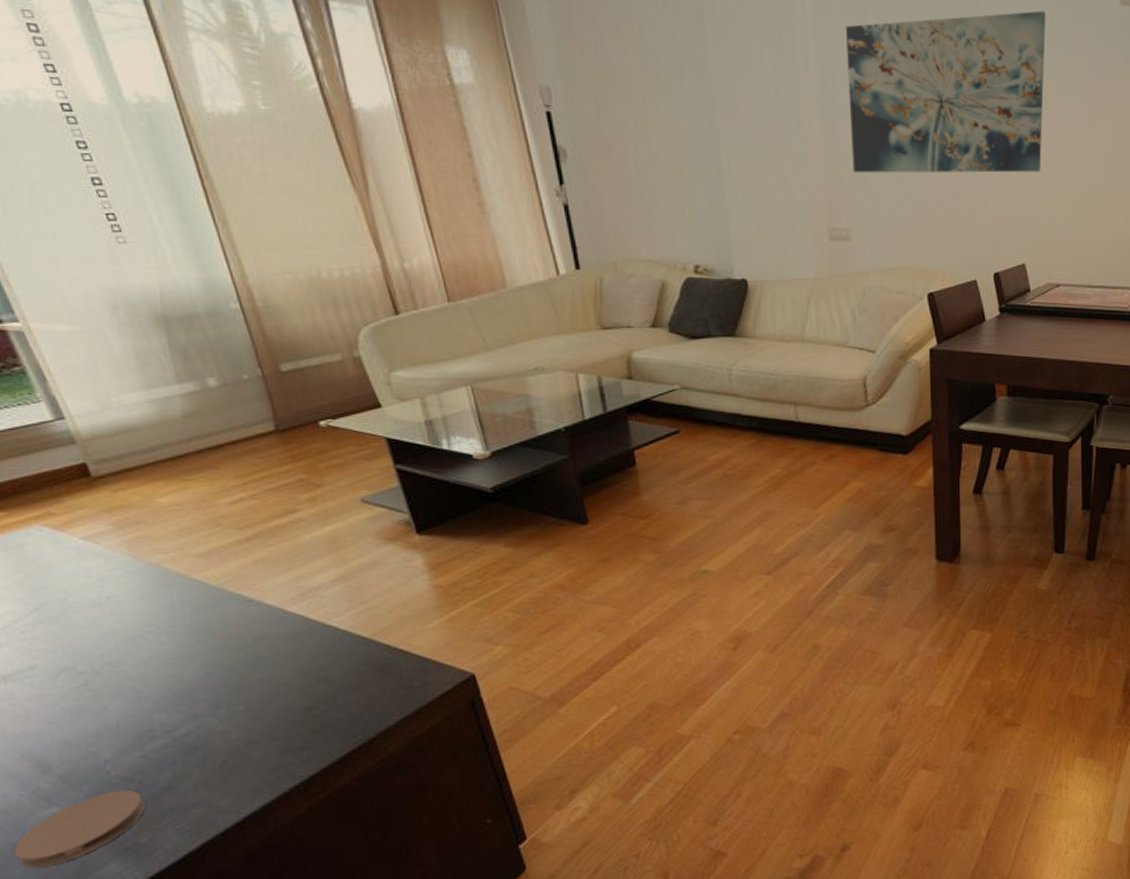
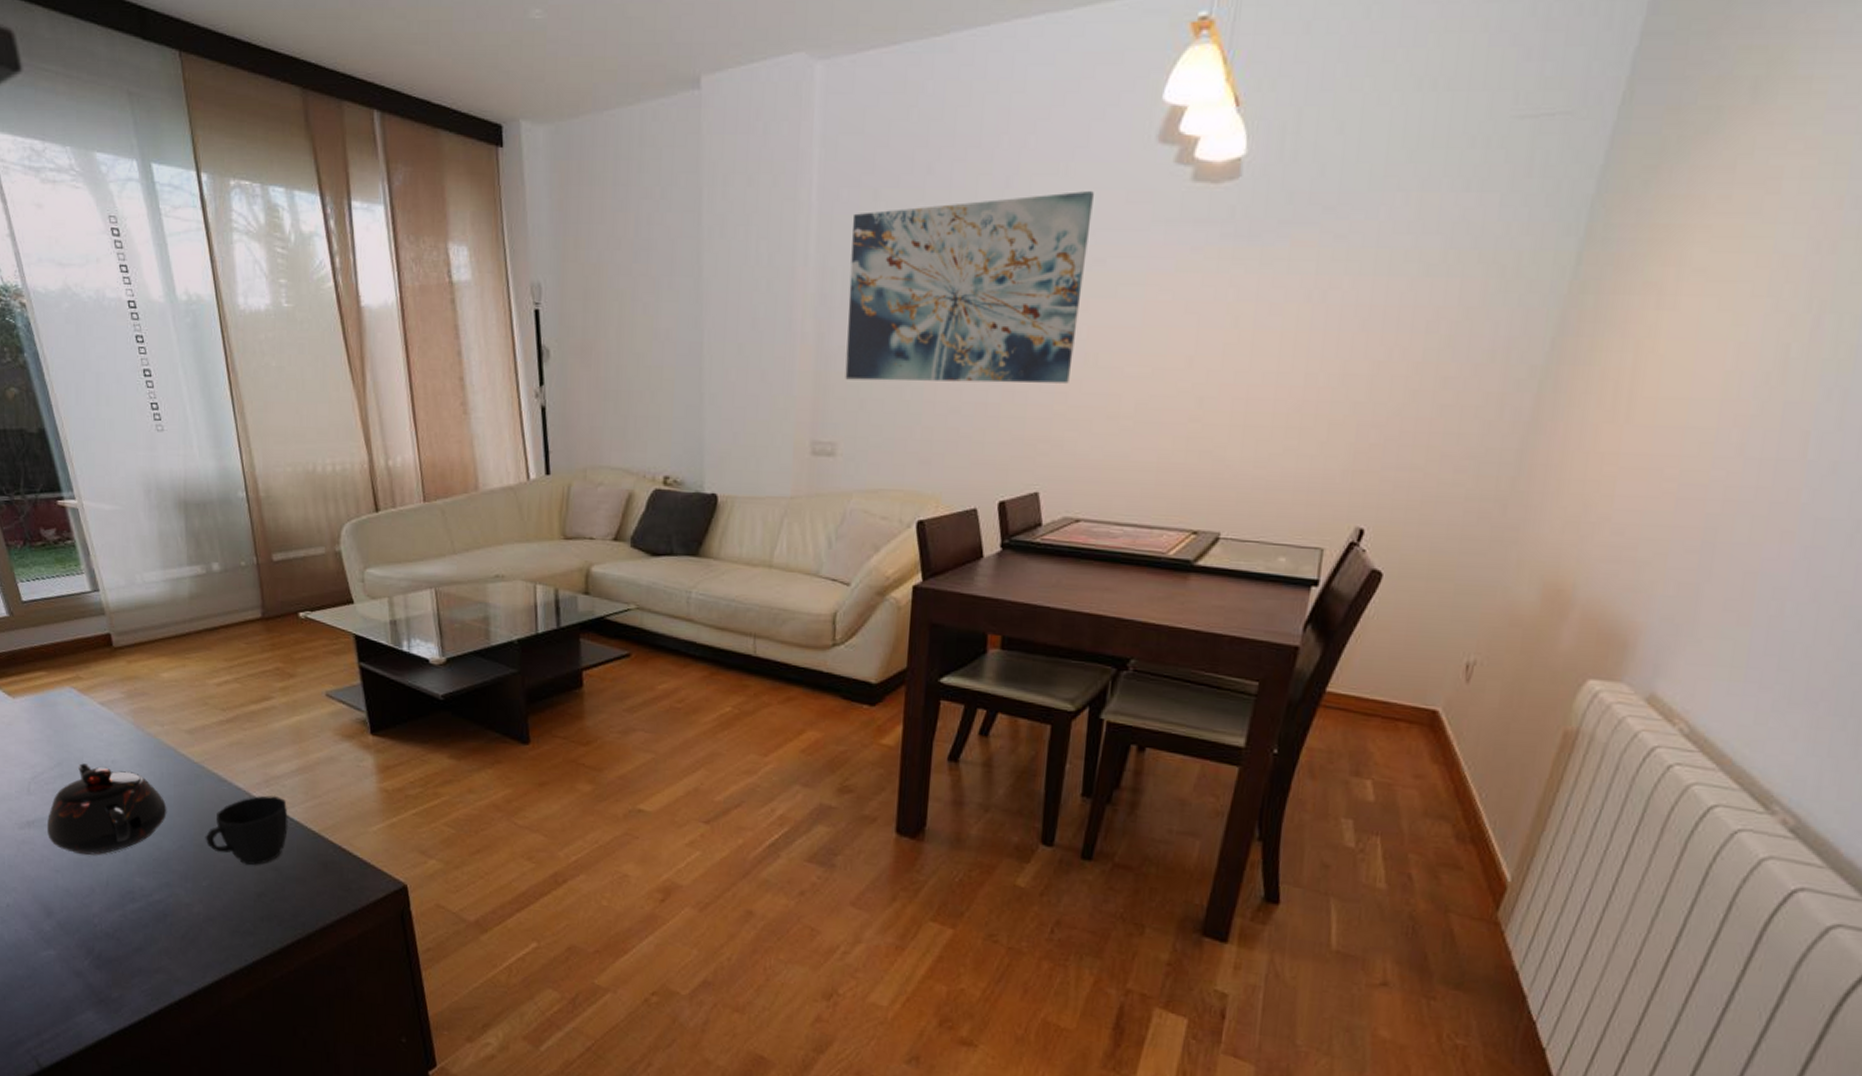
coaster: present [14,789,145,868] -> none [18,943,119,1004]
teapot: none [28,604,185,702] -> present [46,763,167,855]
cup: none [235,607,334,682] -> present [205,795,288,866]

